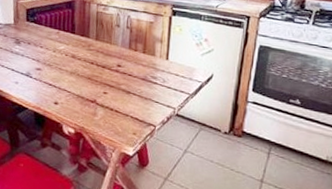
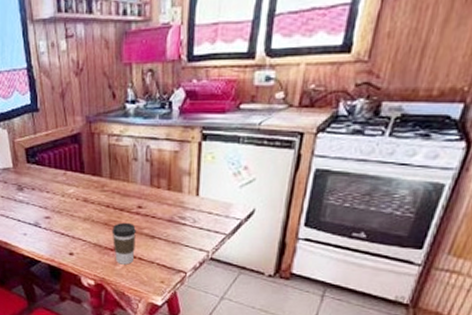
coffee cup: none [93,77,115,116] -> present [112,222,136,265]

